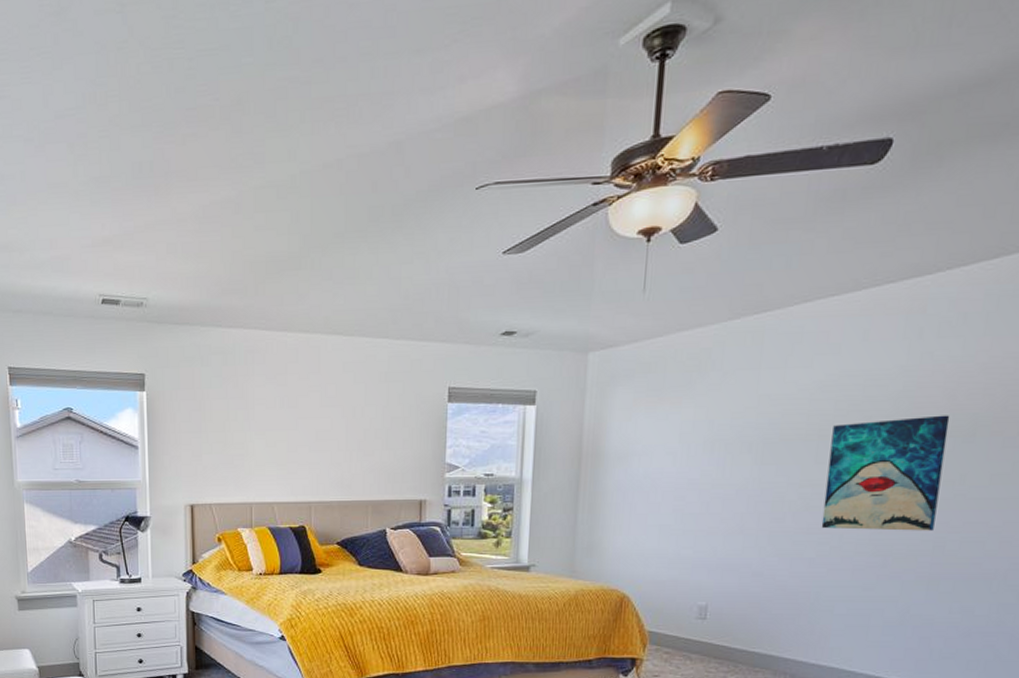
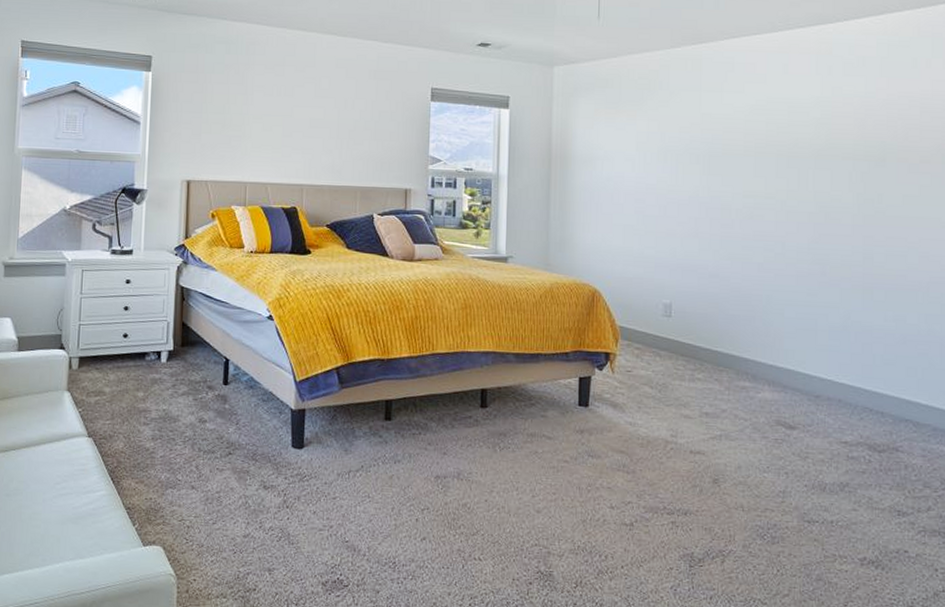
wall art: present [821,415,950,531] -> none [765,141,863,243]

